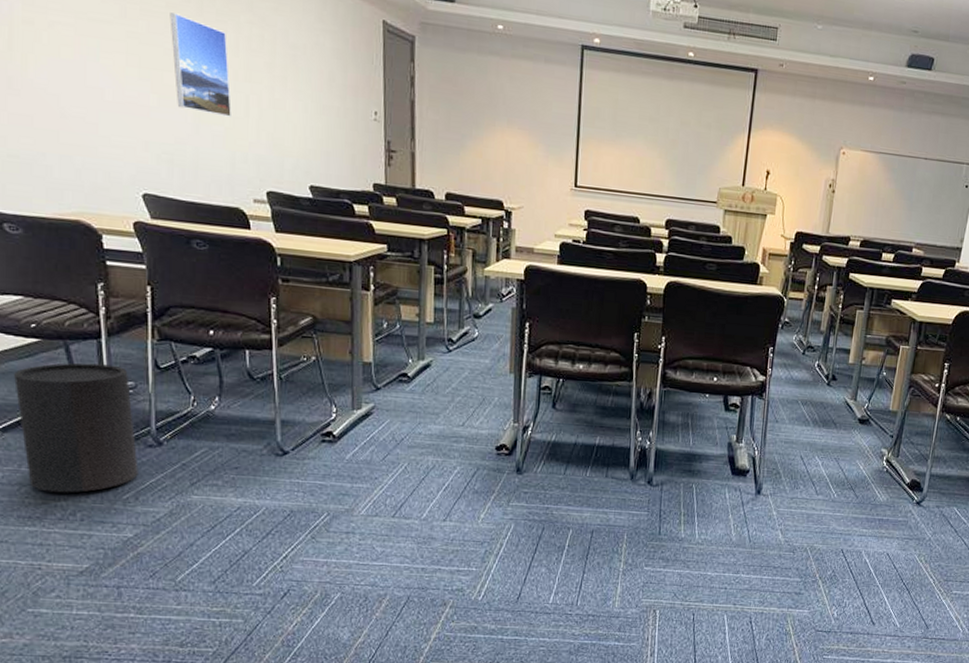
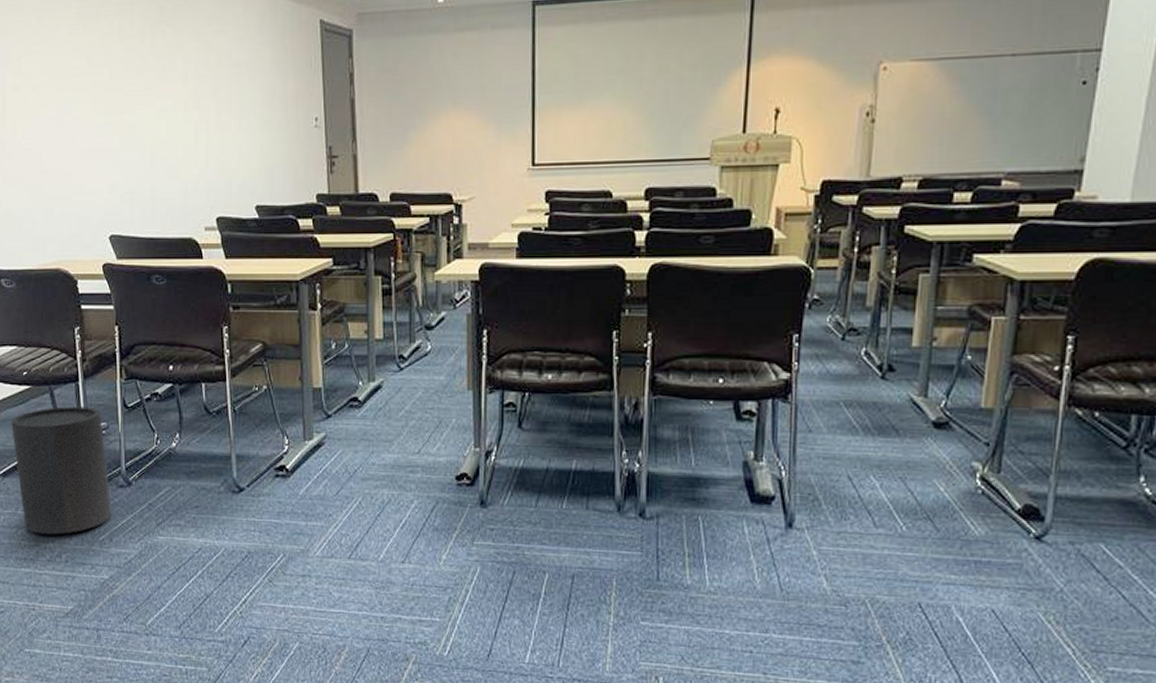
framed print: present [170,12,231,117] -> none [128,54,183,148]

